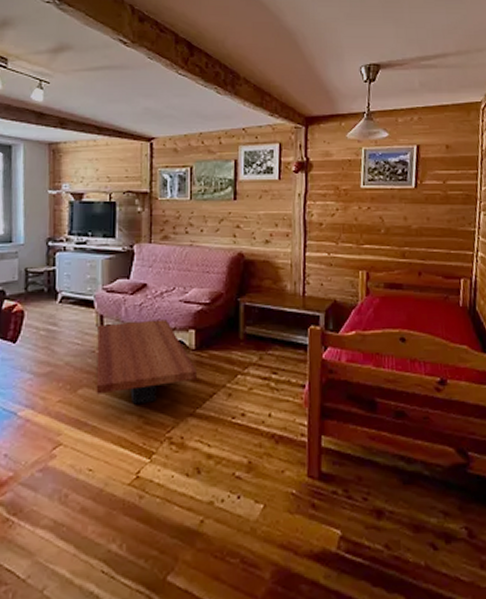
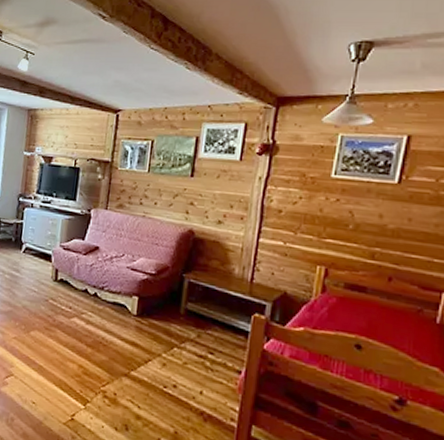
coffee table: present [96,319,197,405] -> none [45,277,136,356]

